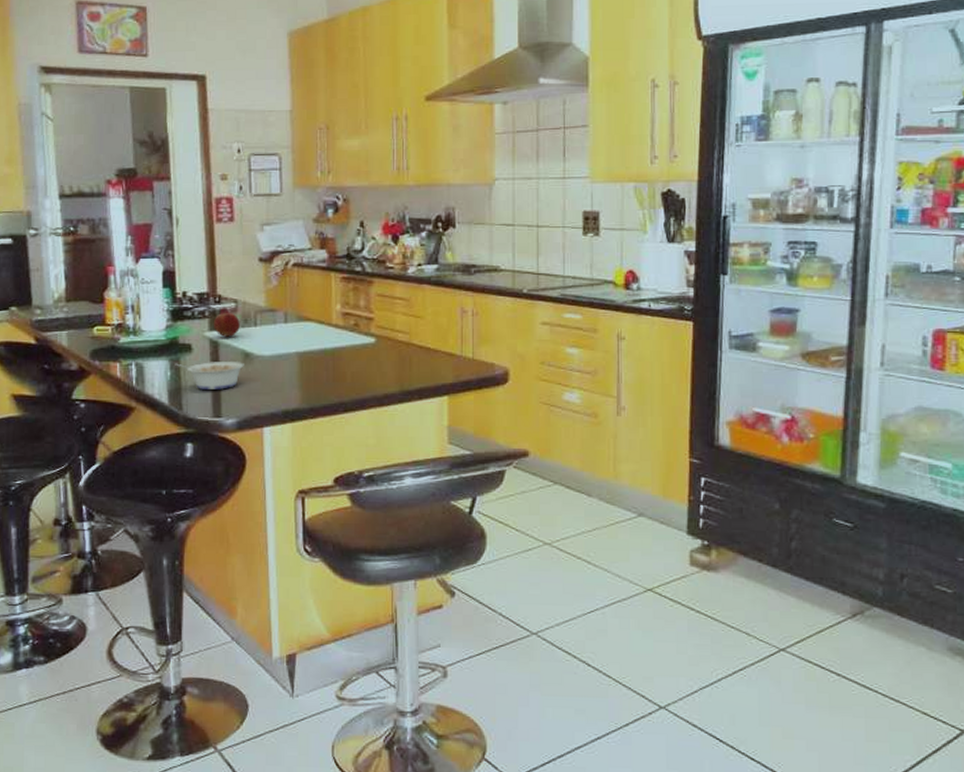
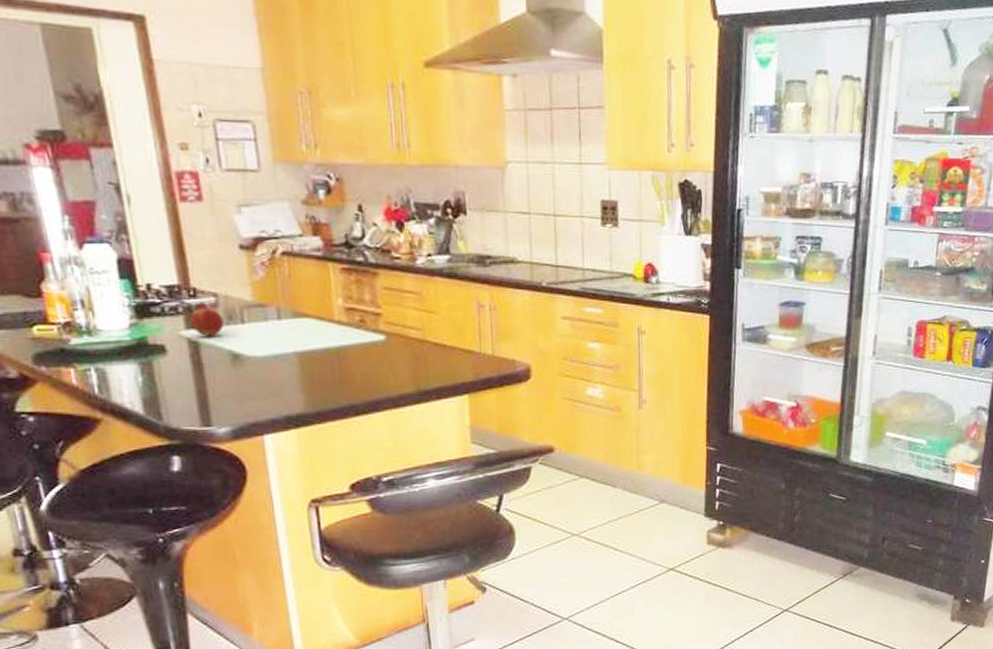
legume: present [175,360,244,390] -> none [146,363,234,396]

